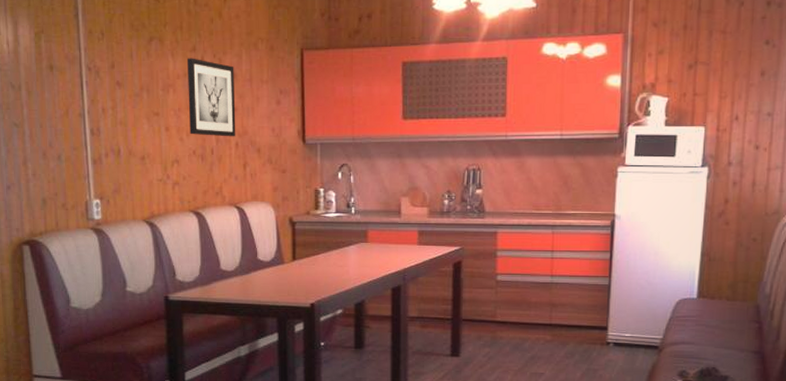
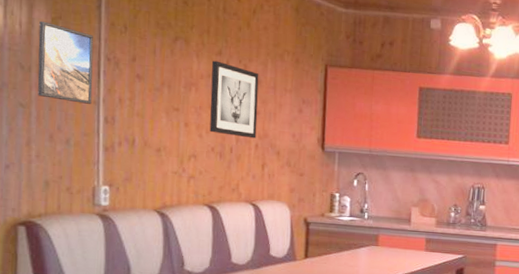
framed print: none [24,37,78,117] -> present [37,21,94,104]

